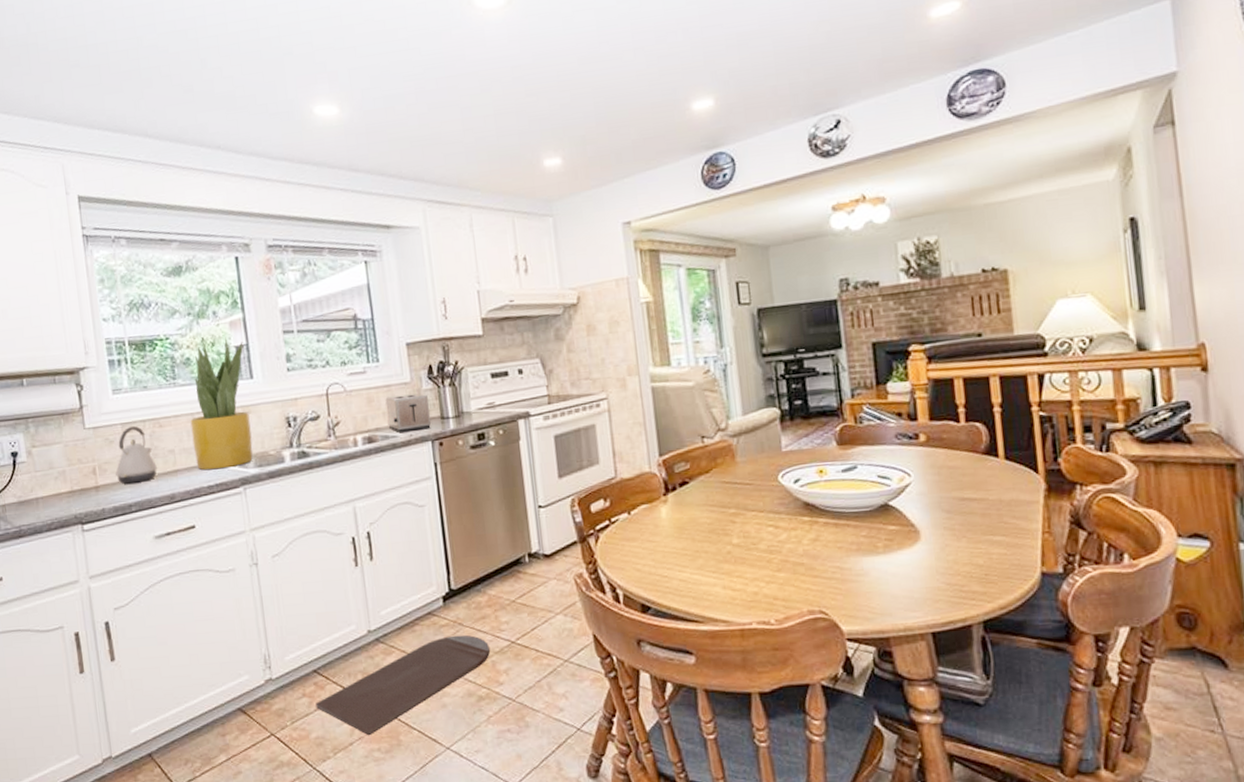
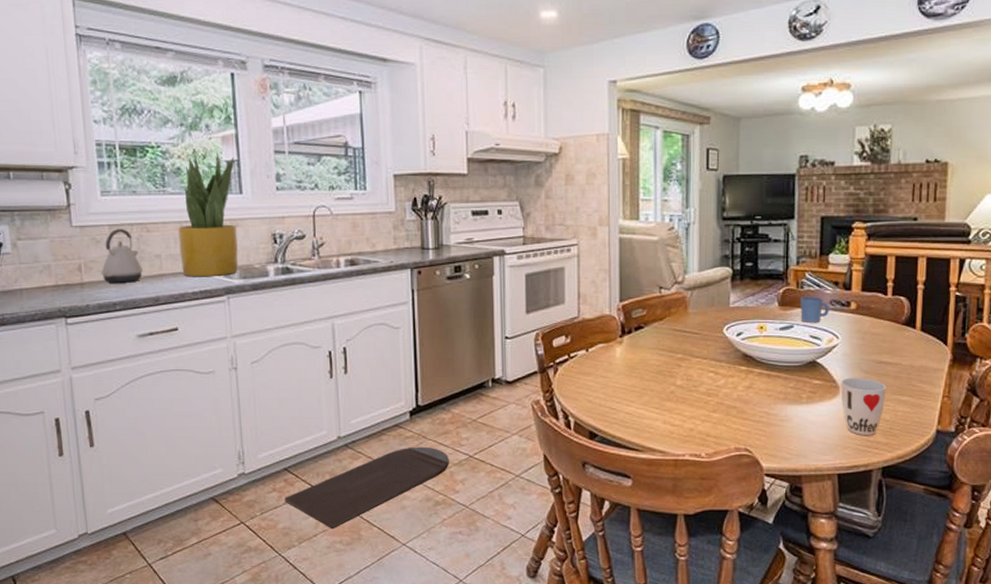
toaster: present [385,393,431,433] -> none [369,223,412,259]
mug: none [860,431,896,463] -> present [800,296,829,324]
cup: none [920,518,975,585] -> present [841,377,886,435]

